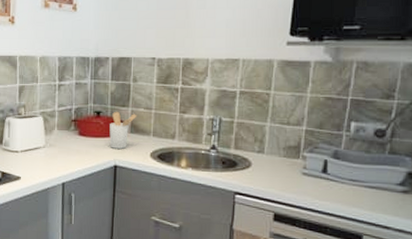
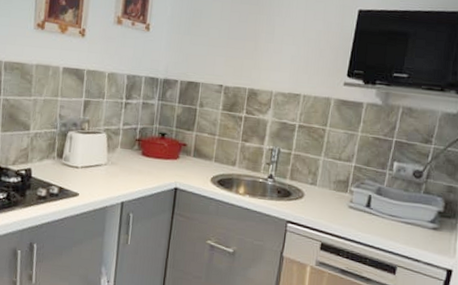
utensil holder: present [109,111,137,149] -> none [172,134,201,172]

